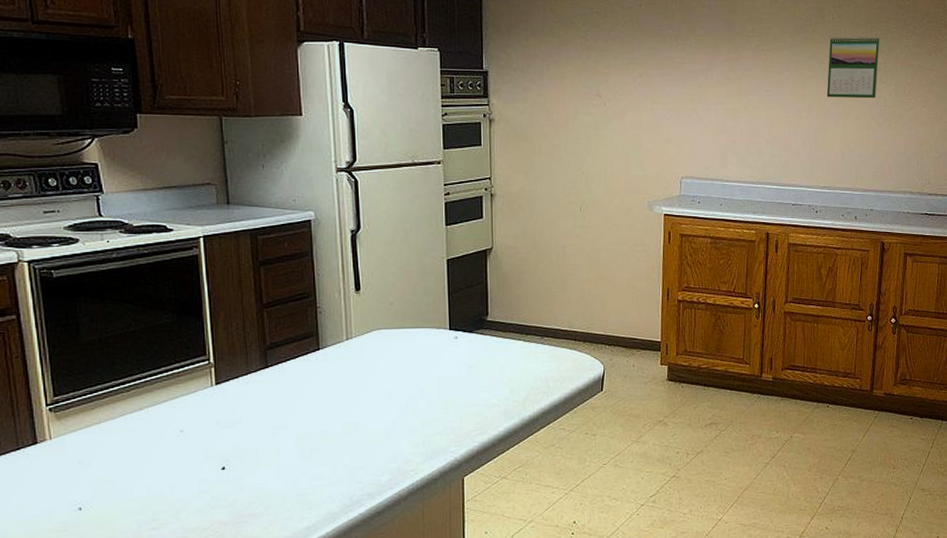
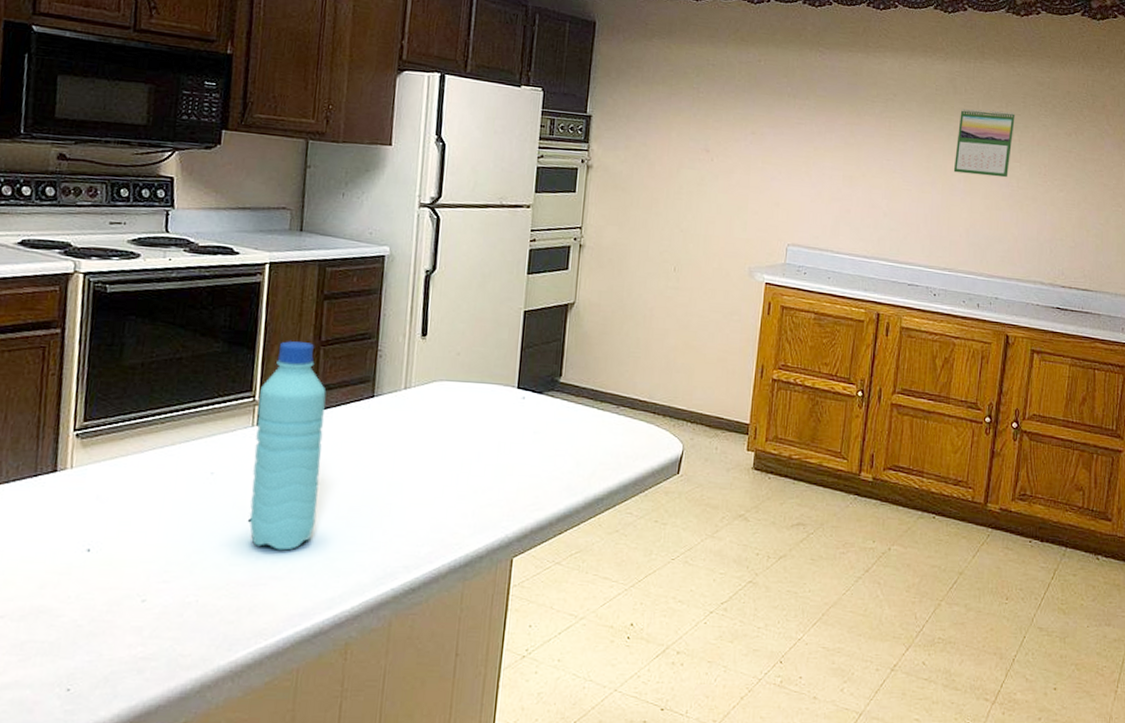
water bottle: none [213,306,283,492] -> present [249,341,327,551]

